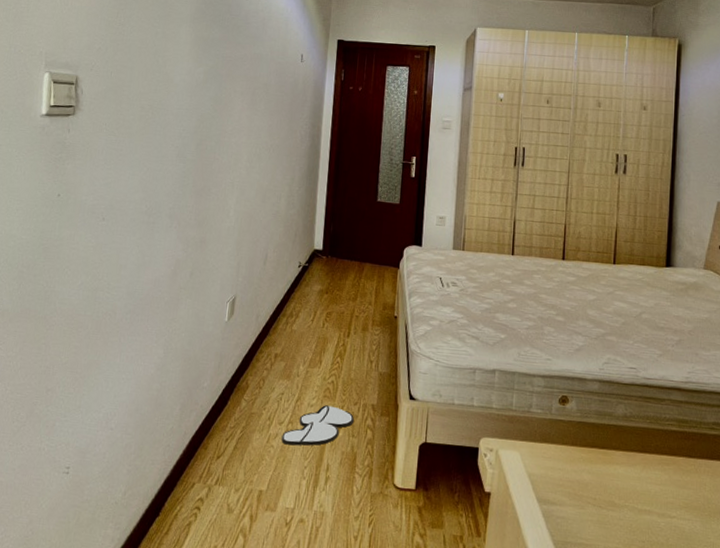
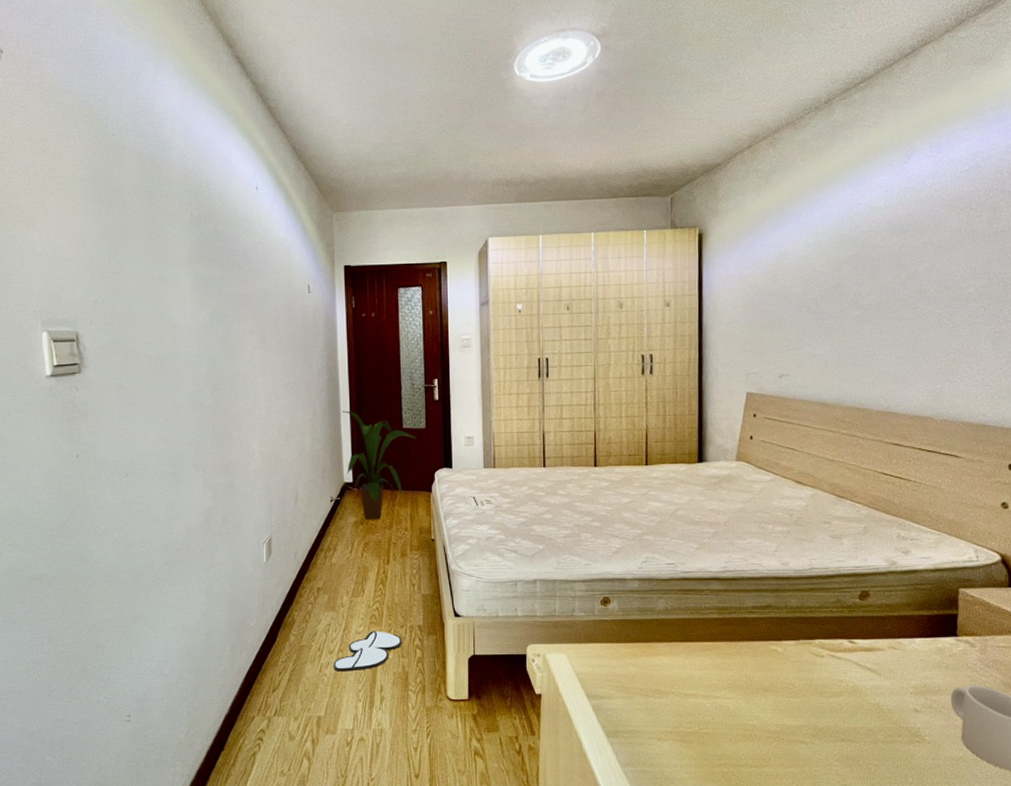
house plant: none [317,178,390,290] -> present [343,410,416,519]

